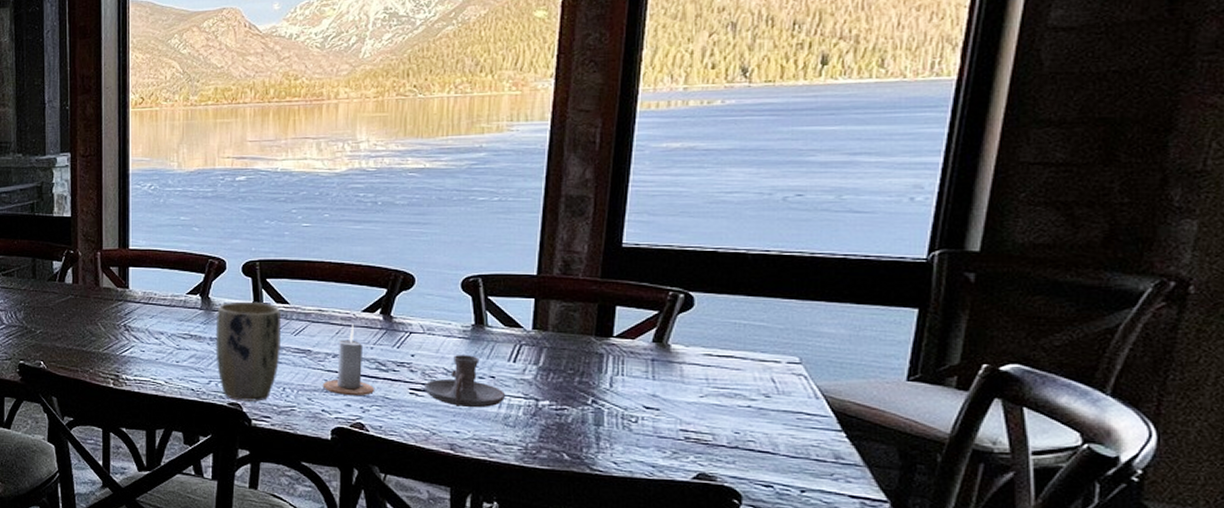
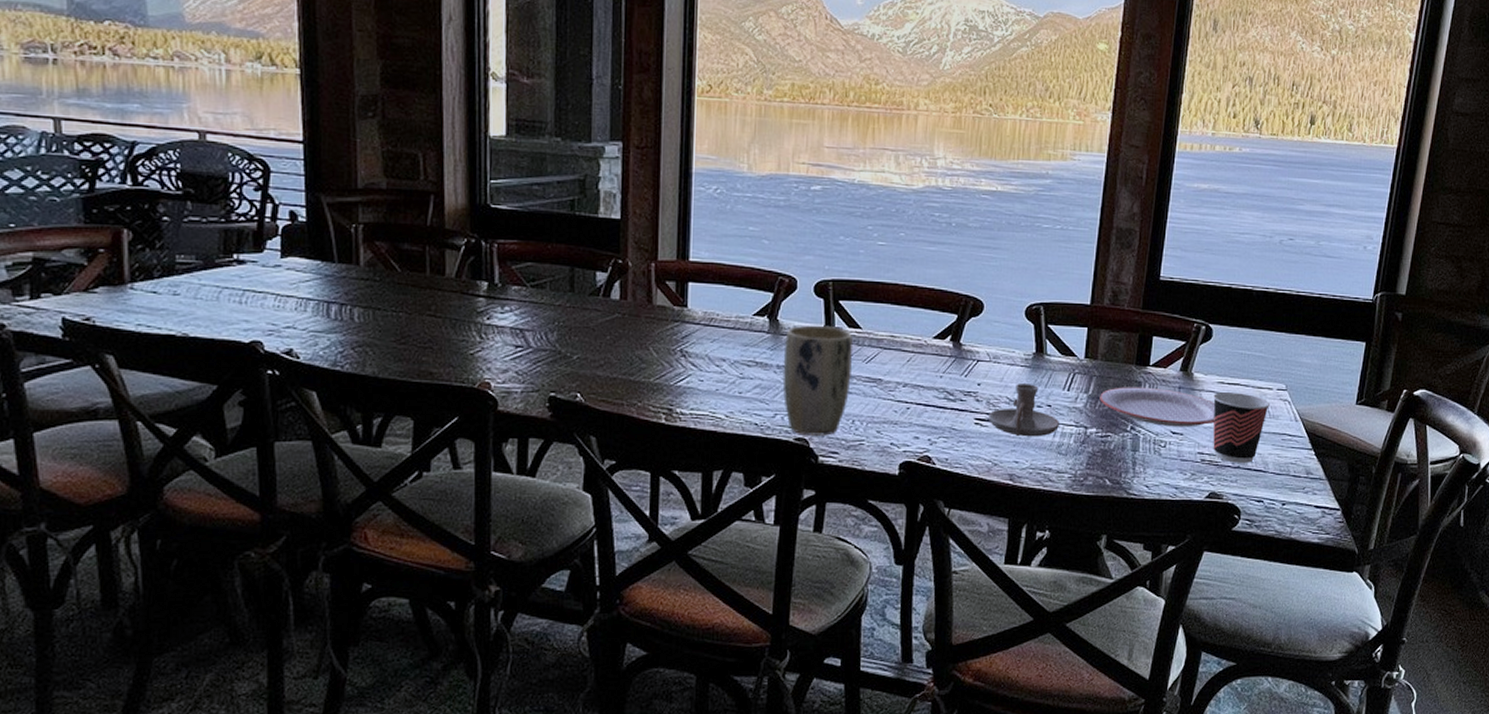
candle: present [323,323,375,396] -> none [893,351,943,428]
plate: none [552,359,702,402] -> present [1100,387,1216,427]
cup: none [698,365,777,443] -> present [1213,392,1270,463]

